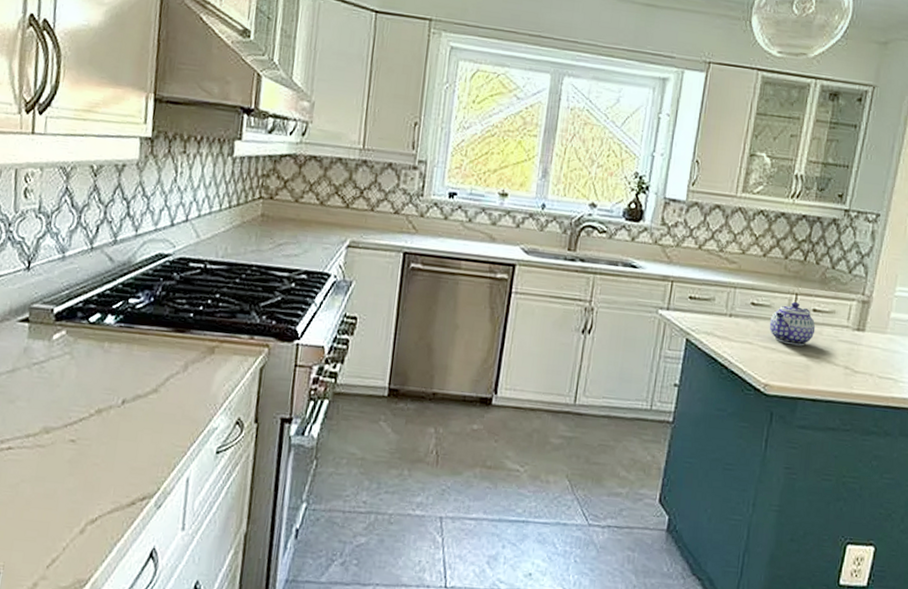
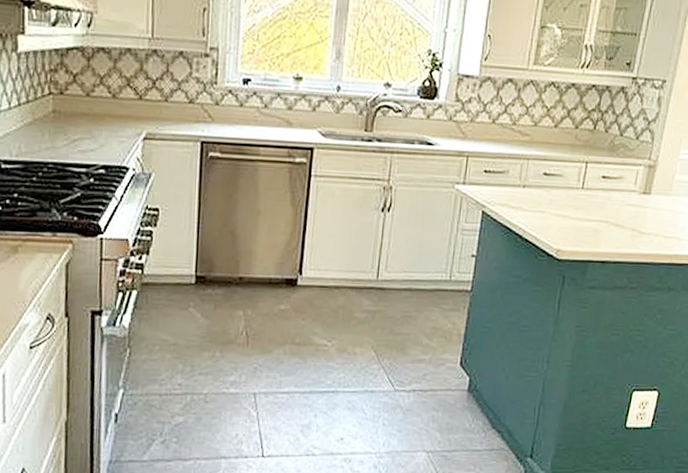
teapot: present [769,302,816,346] -> none [561,170,605,212]

